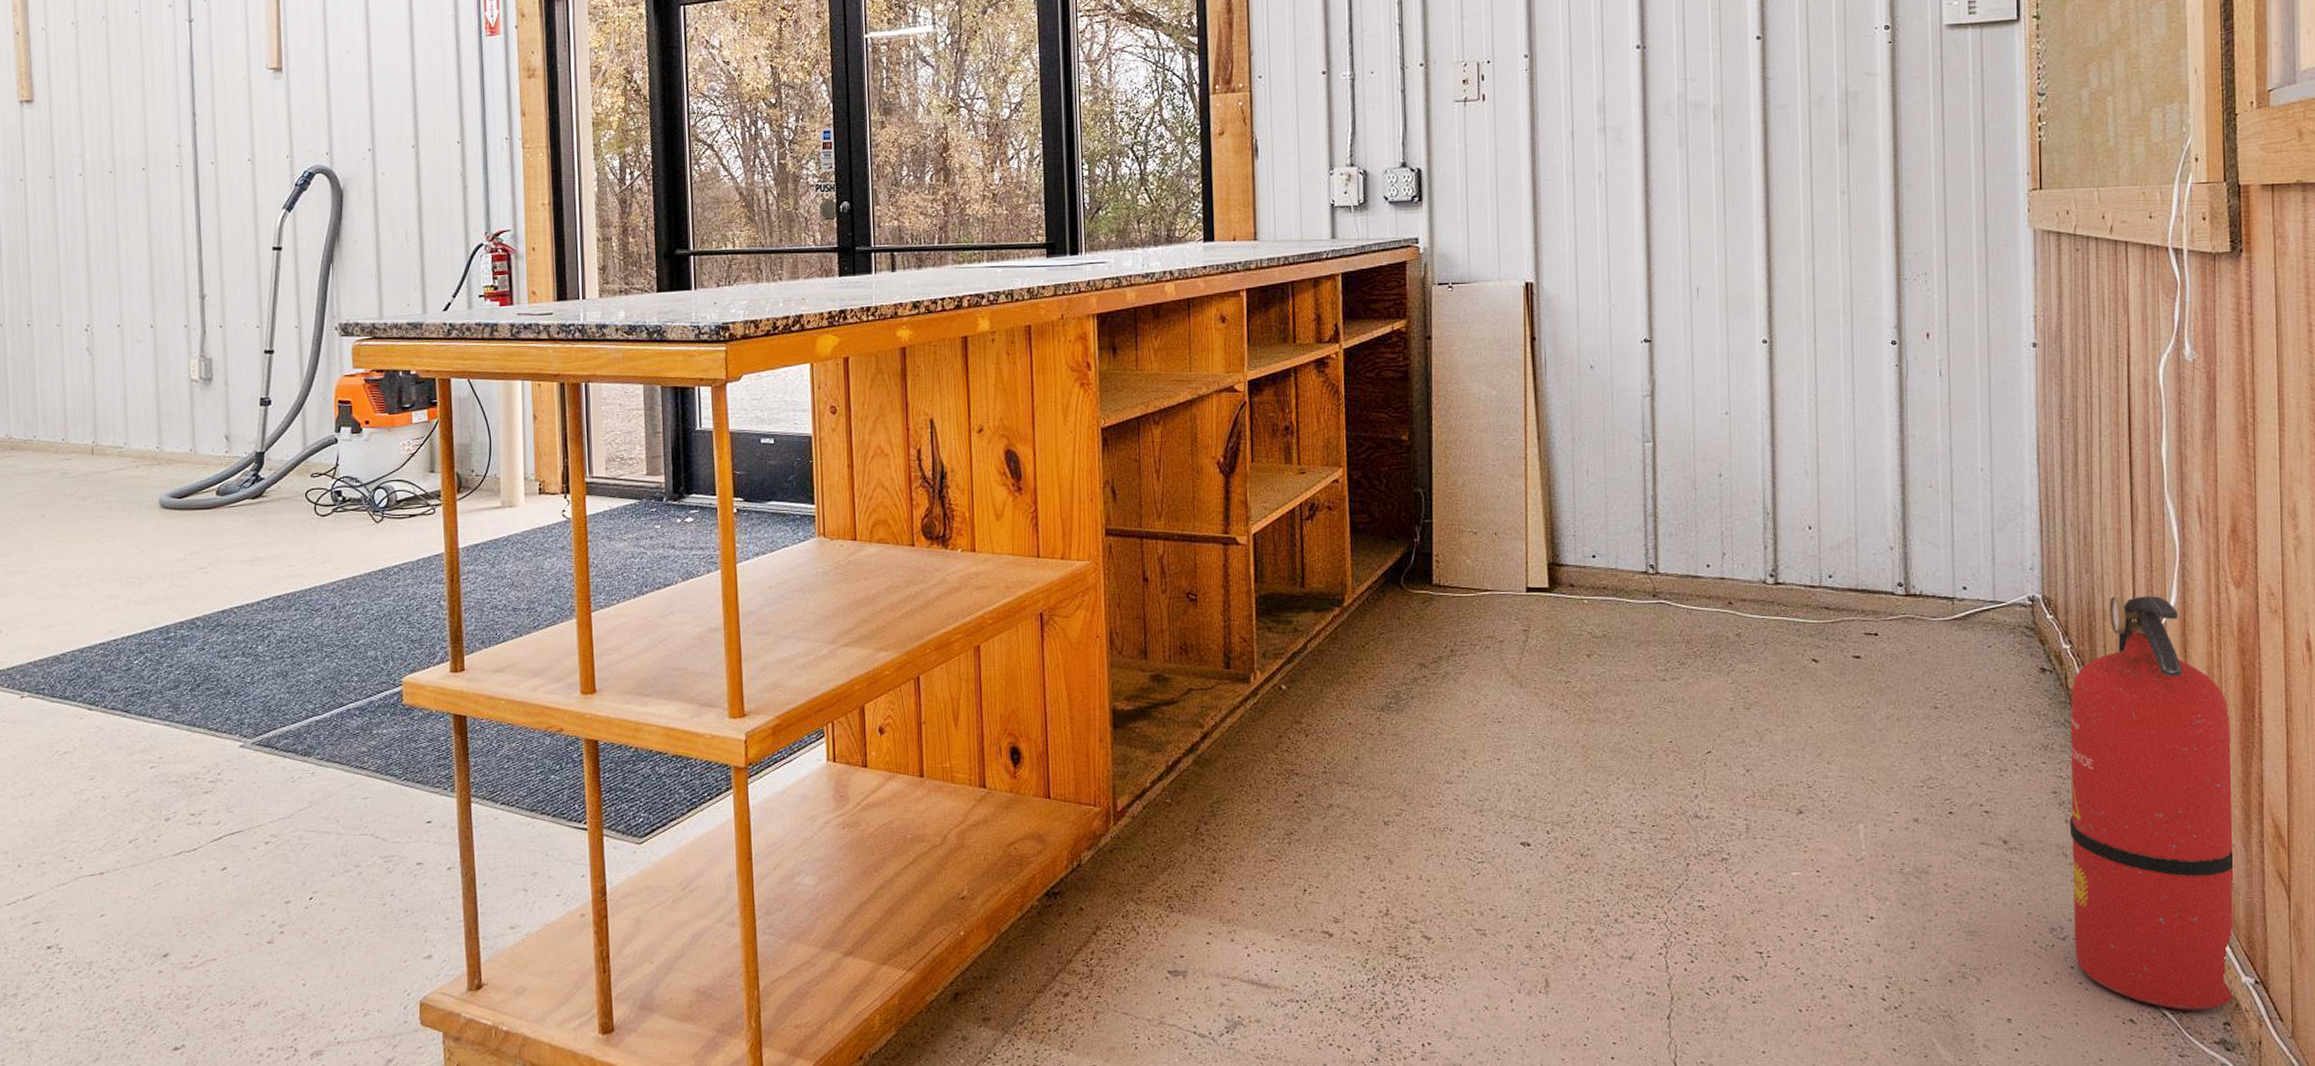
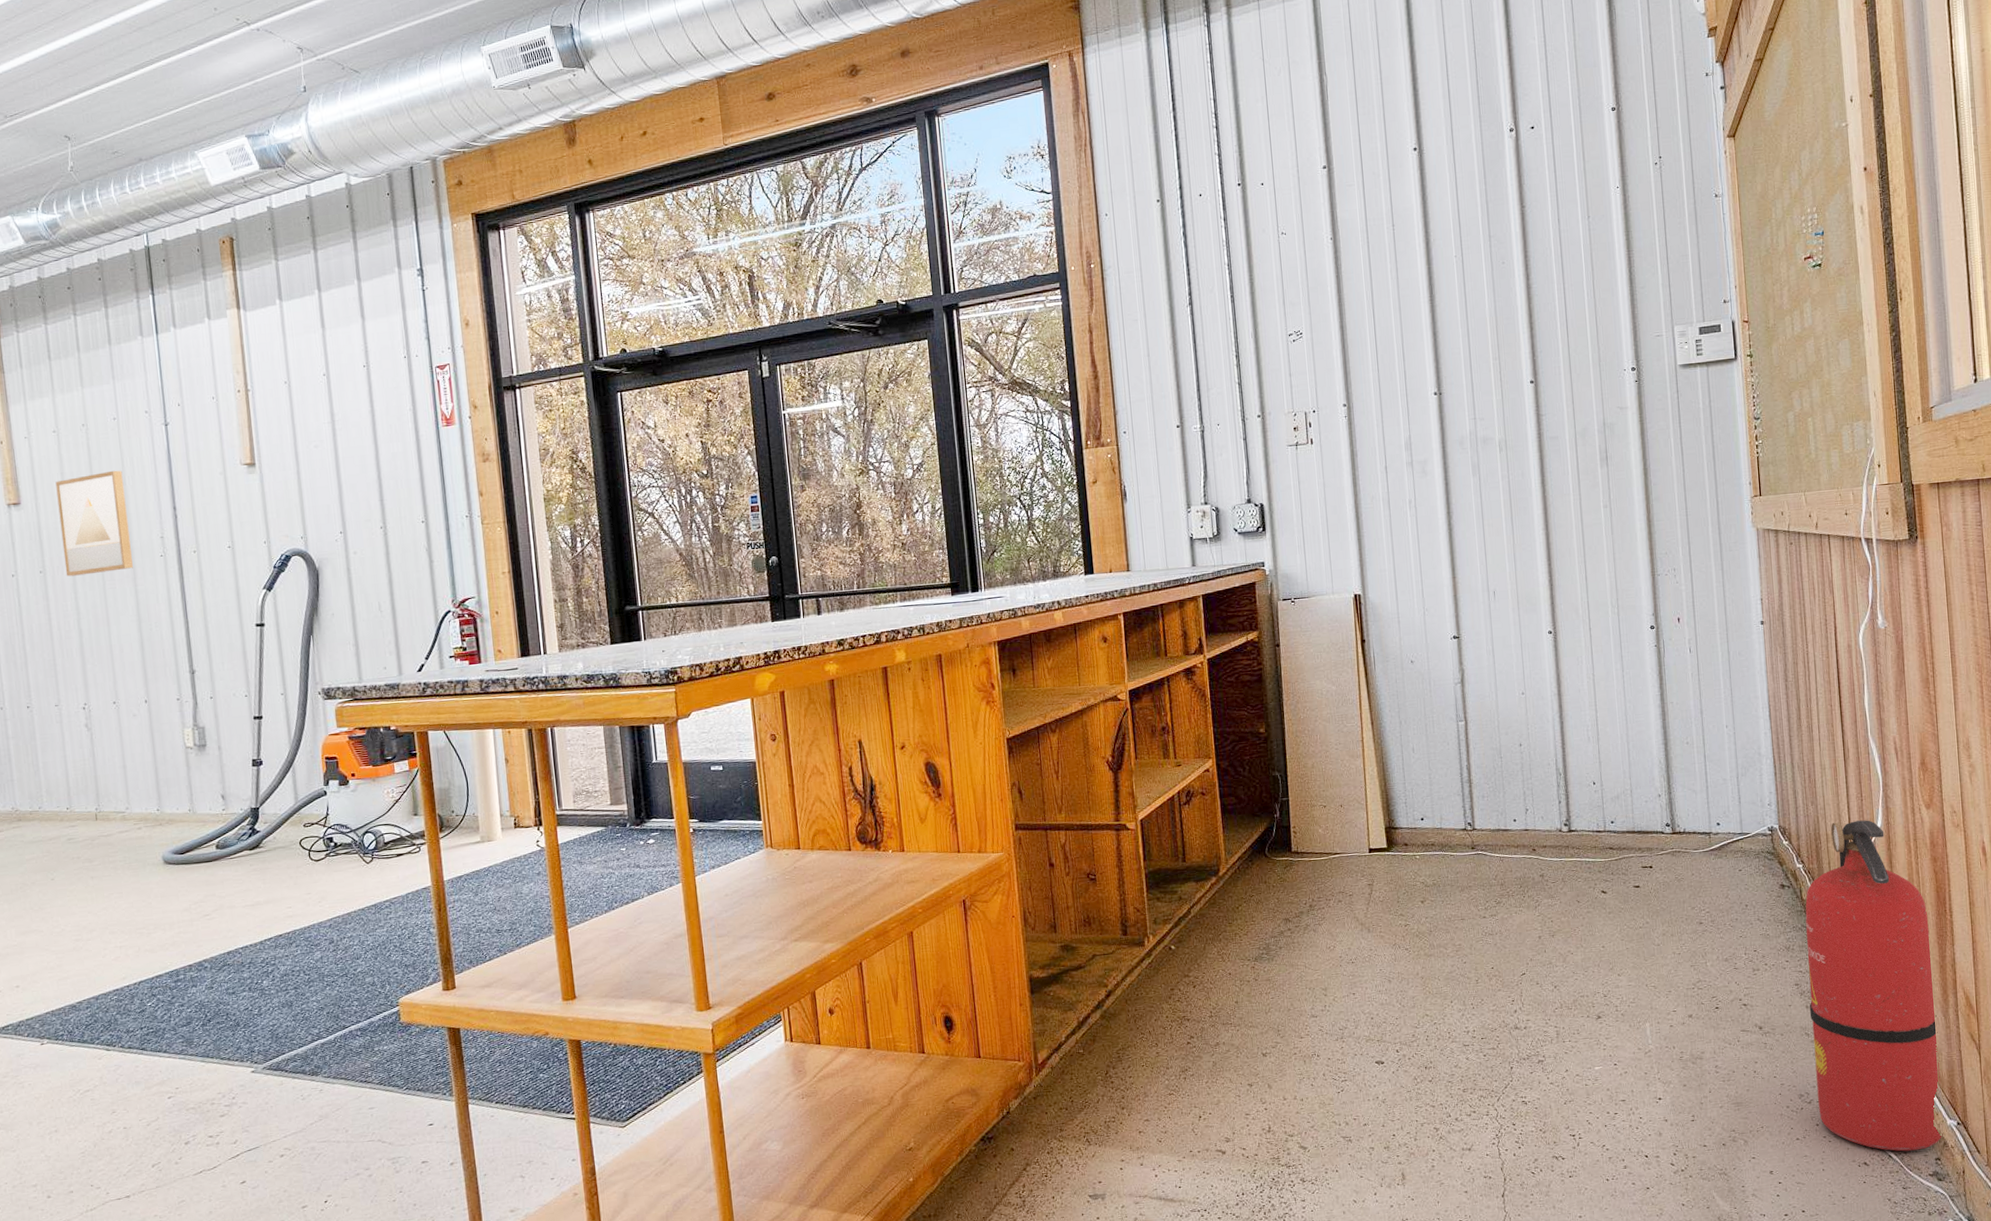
wall art: none [71,69,147,184] -> present [55,470,133,577]

